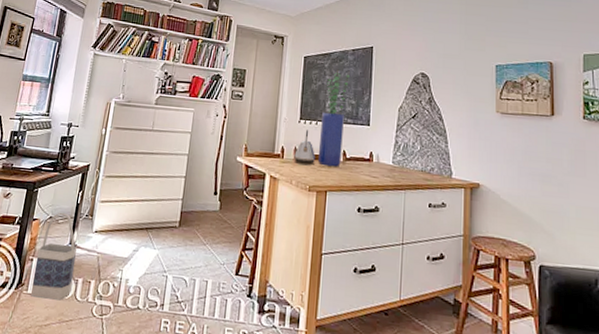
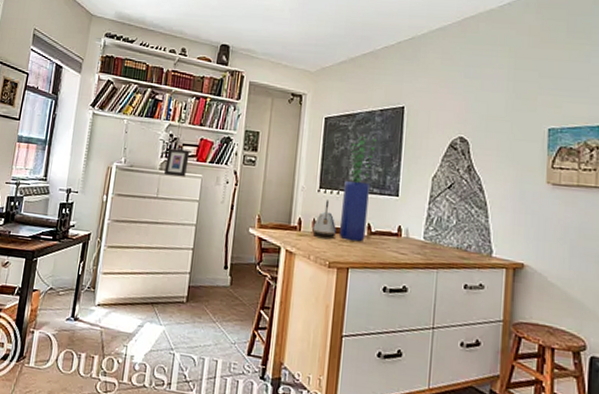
bag: present [30,212,77,300] -> none [32,283,79,375]
picture frame: none [159,85,183,111] -> present [164,148,190,177]

